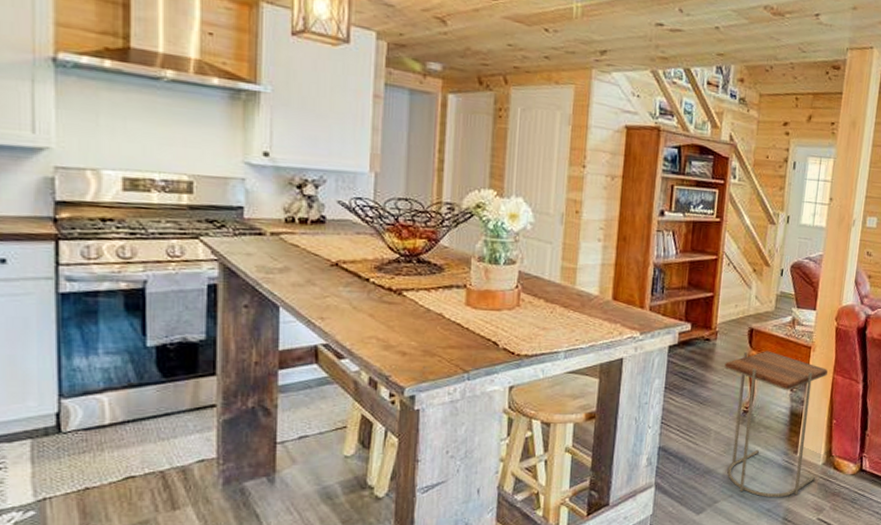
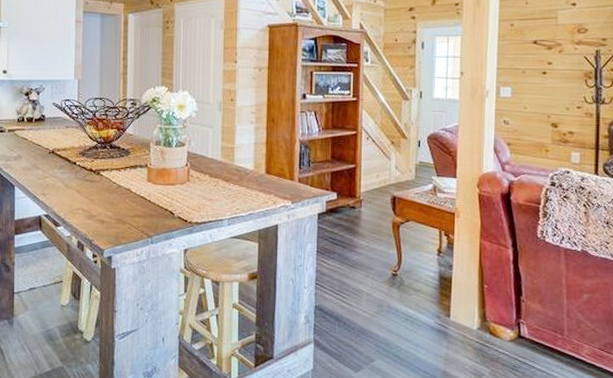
side table: present [724,351,828,498] -> none [371,217,474,361]

